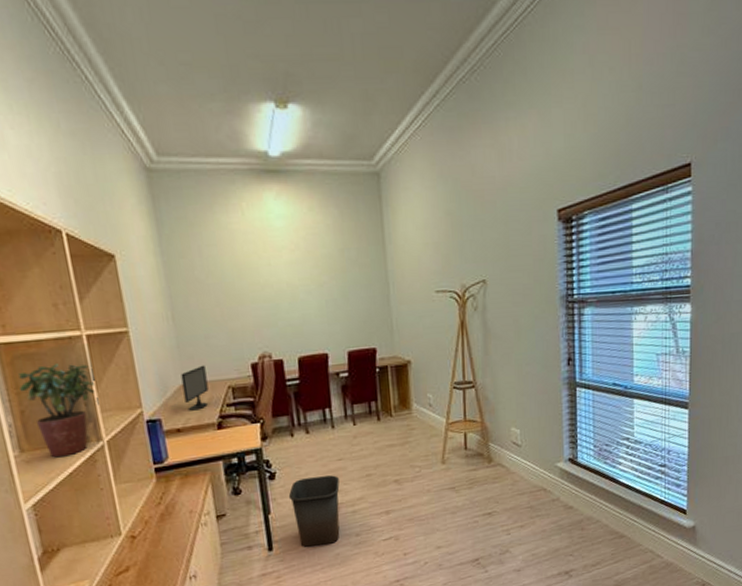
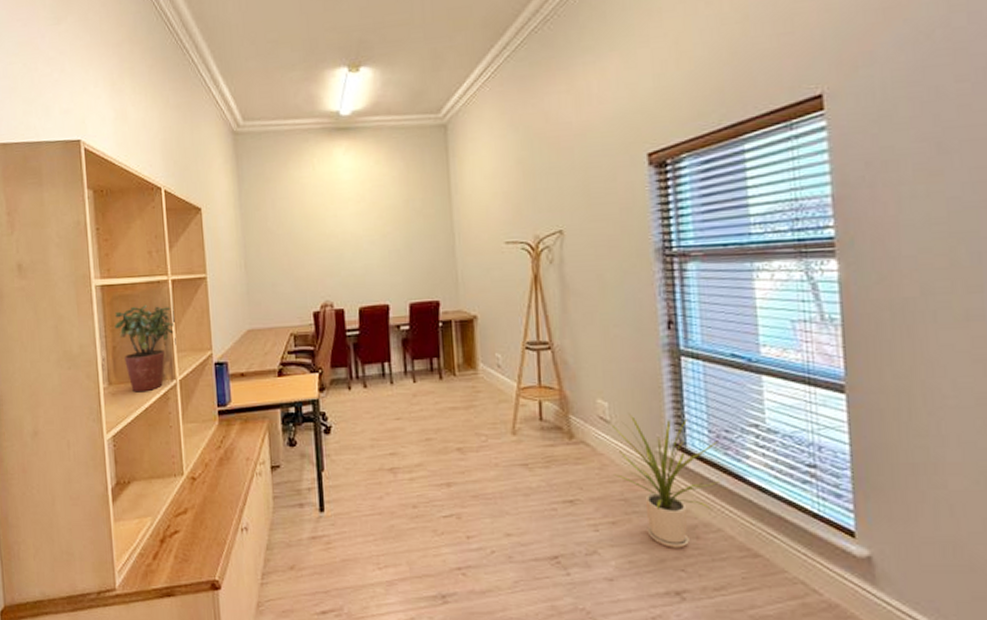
computer monitor: present [181,365,209,411] -> none [248,311,272,356]
waste bin: present [288,475,340,548] -> none [343,435,397,514]
house plant: none [522,437,601,540] -> present [611,413,721,548]

